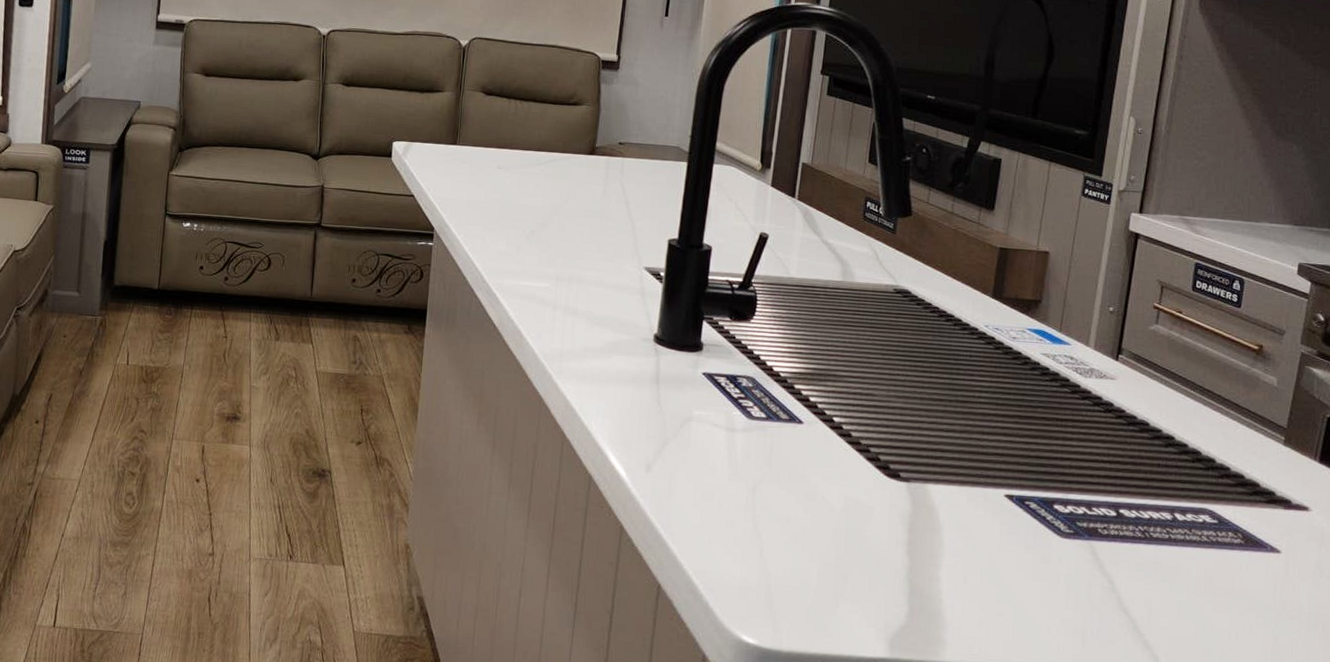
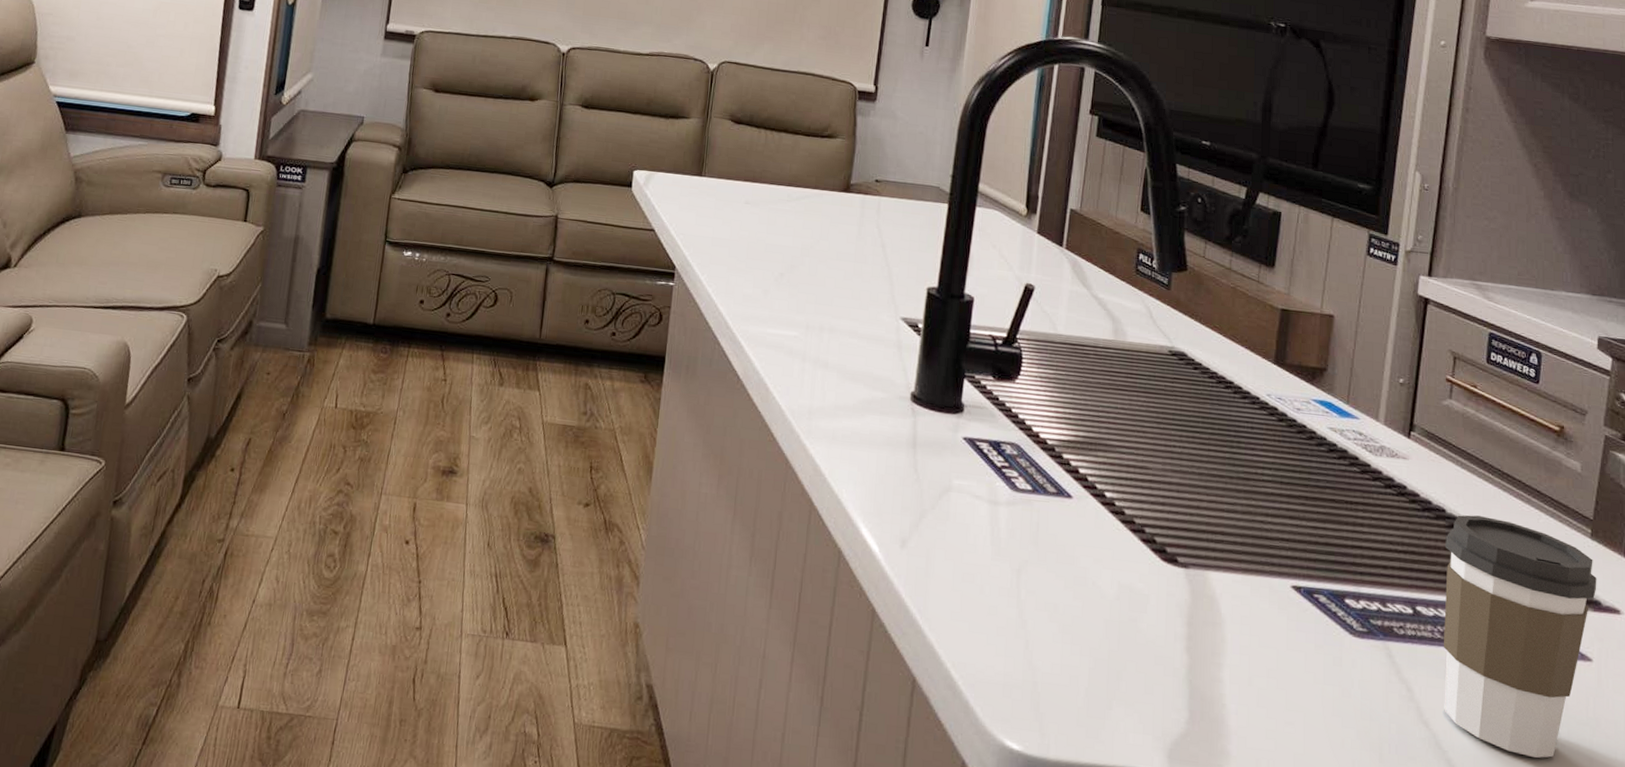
coffee cup: none [1142,427,1288,638] -> present [1443,515,1597,759]

